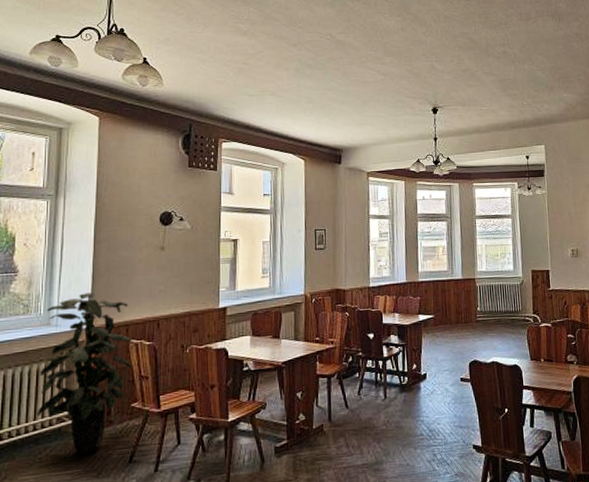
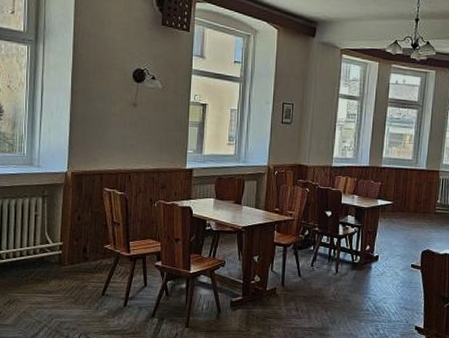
indoor plant: present [37,293,133,455] -> none [23,139,107,282]

